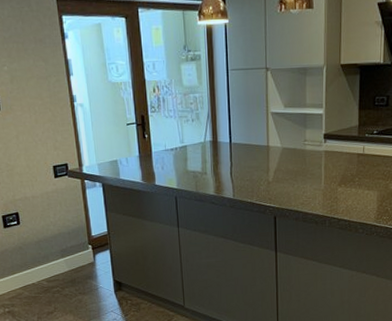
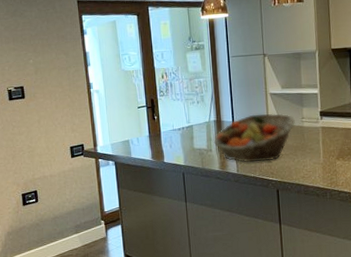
fruit basket: none [208,134,297,187] -> present [213,113,295,163]

